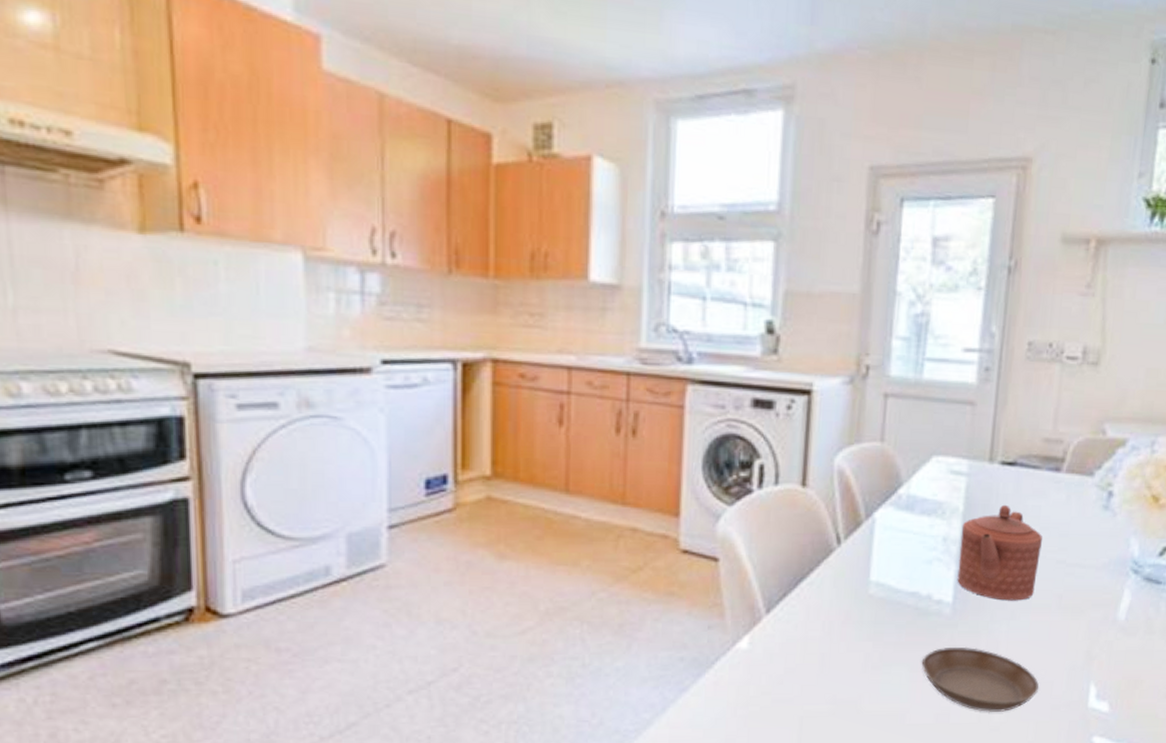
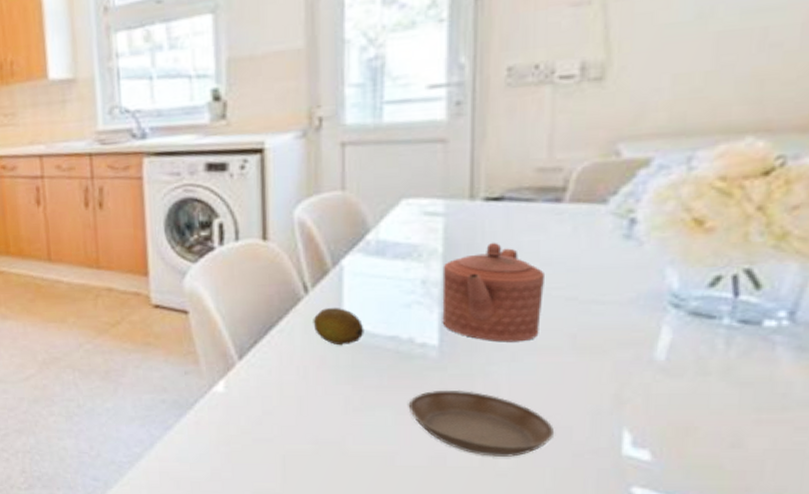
fruit: none [842,560,889,601] -> present [313,307,364,346]

